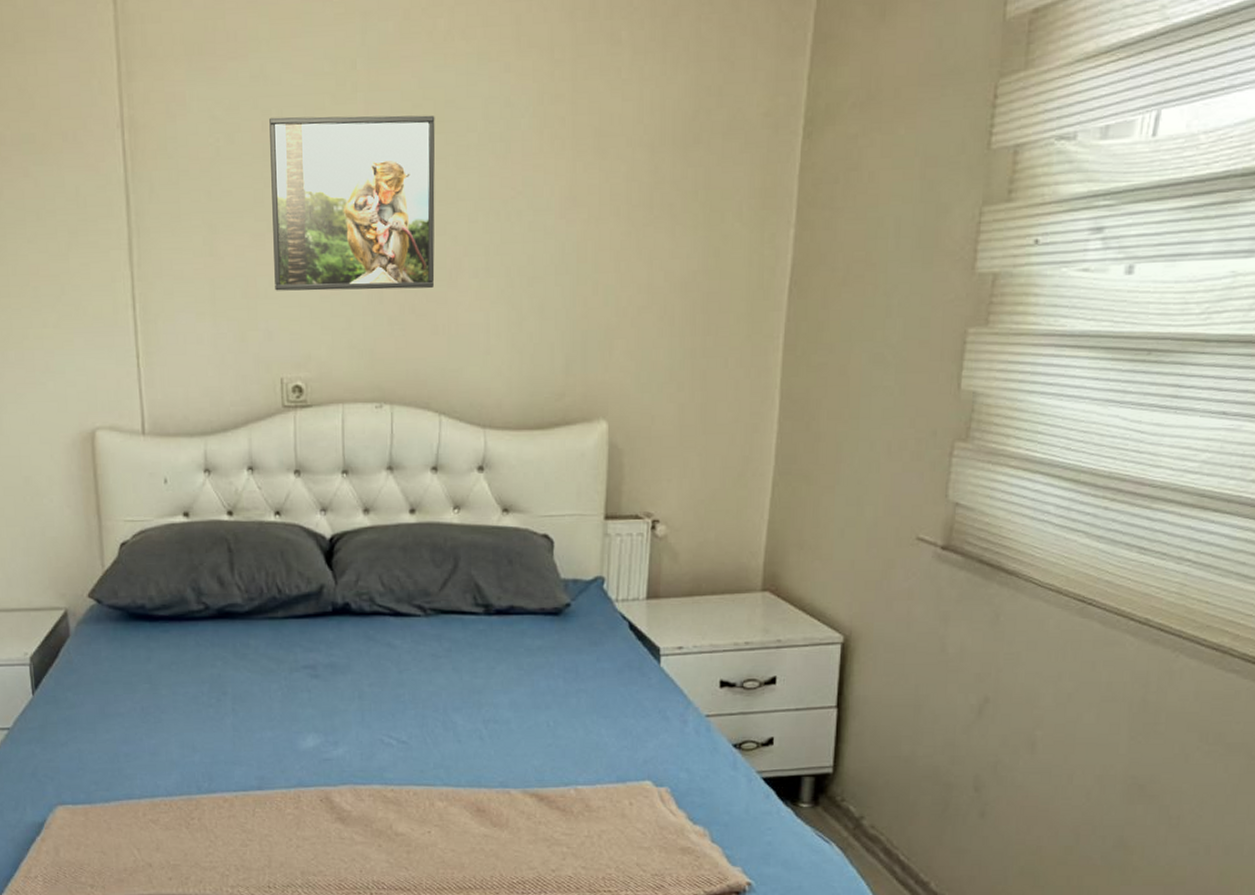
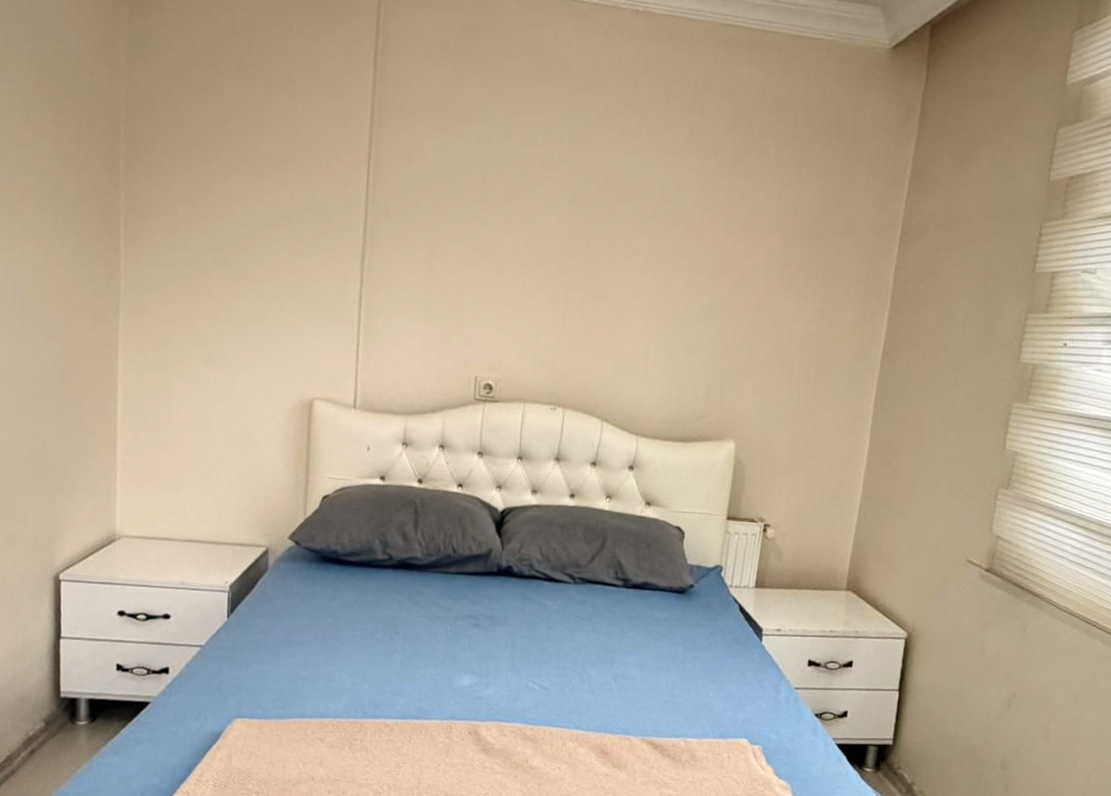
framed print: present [269,115,436,291] -> none [479,172,621,320]

